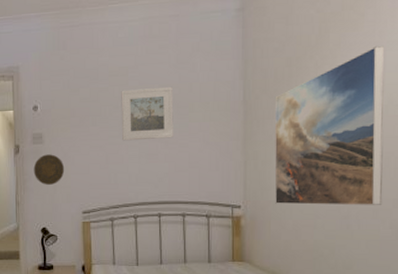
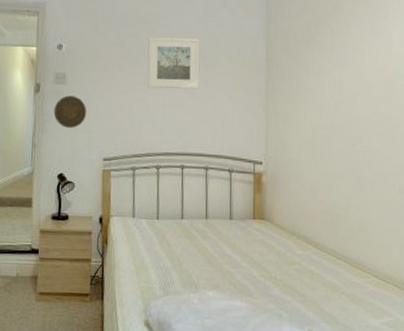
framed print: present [274,45,385,206] -> none [294,19,392,169]

